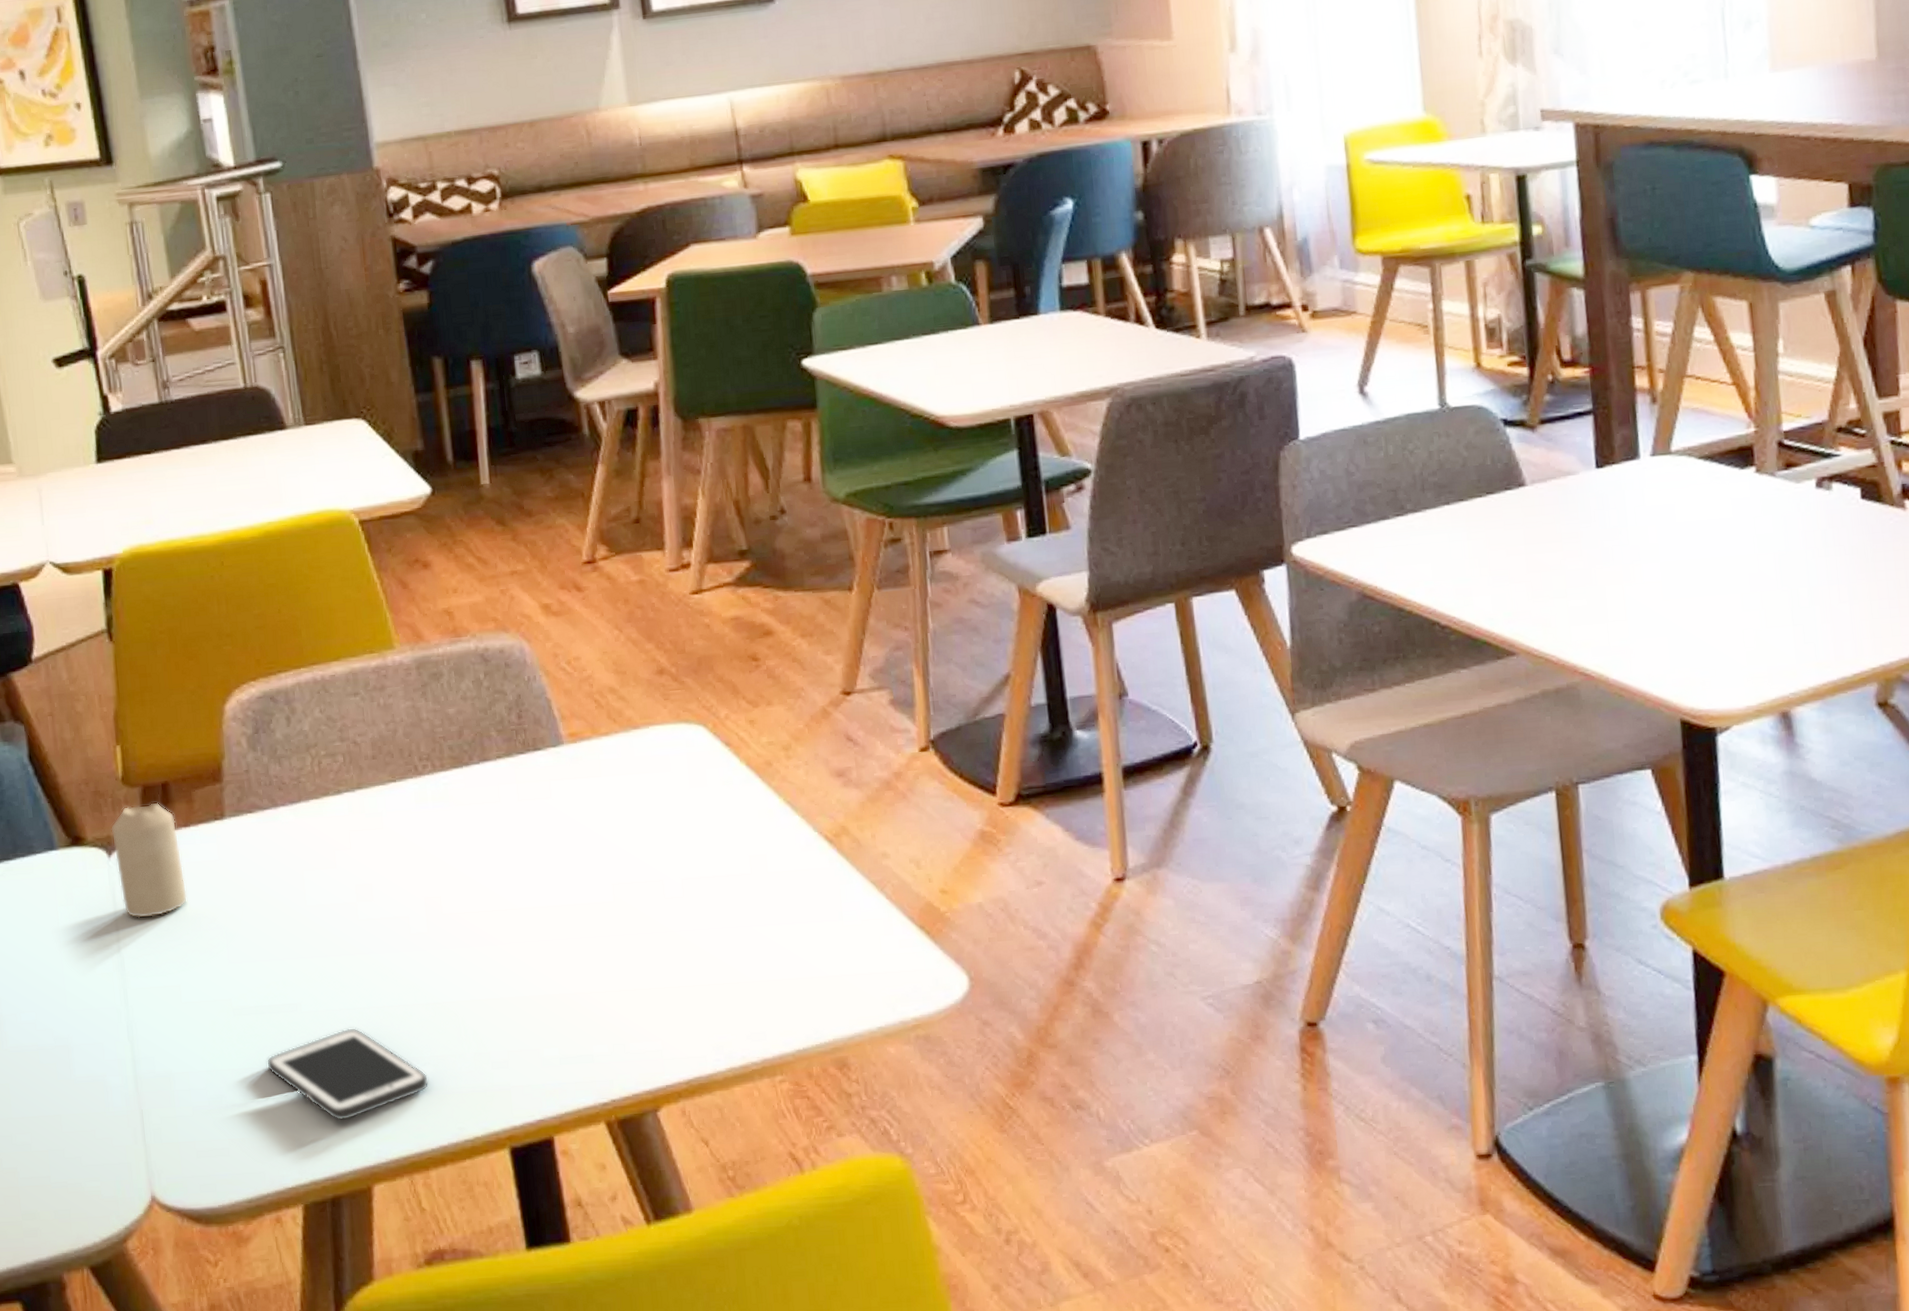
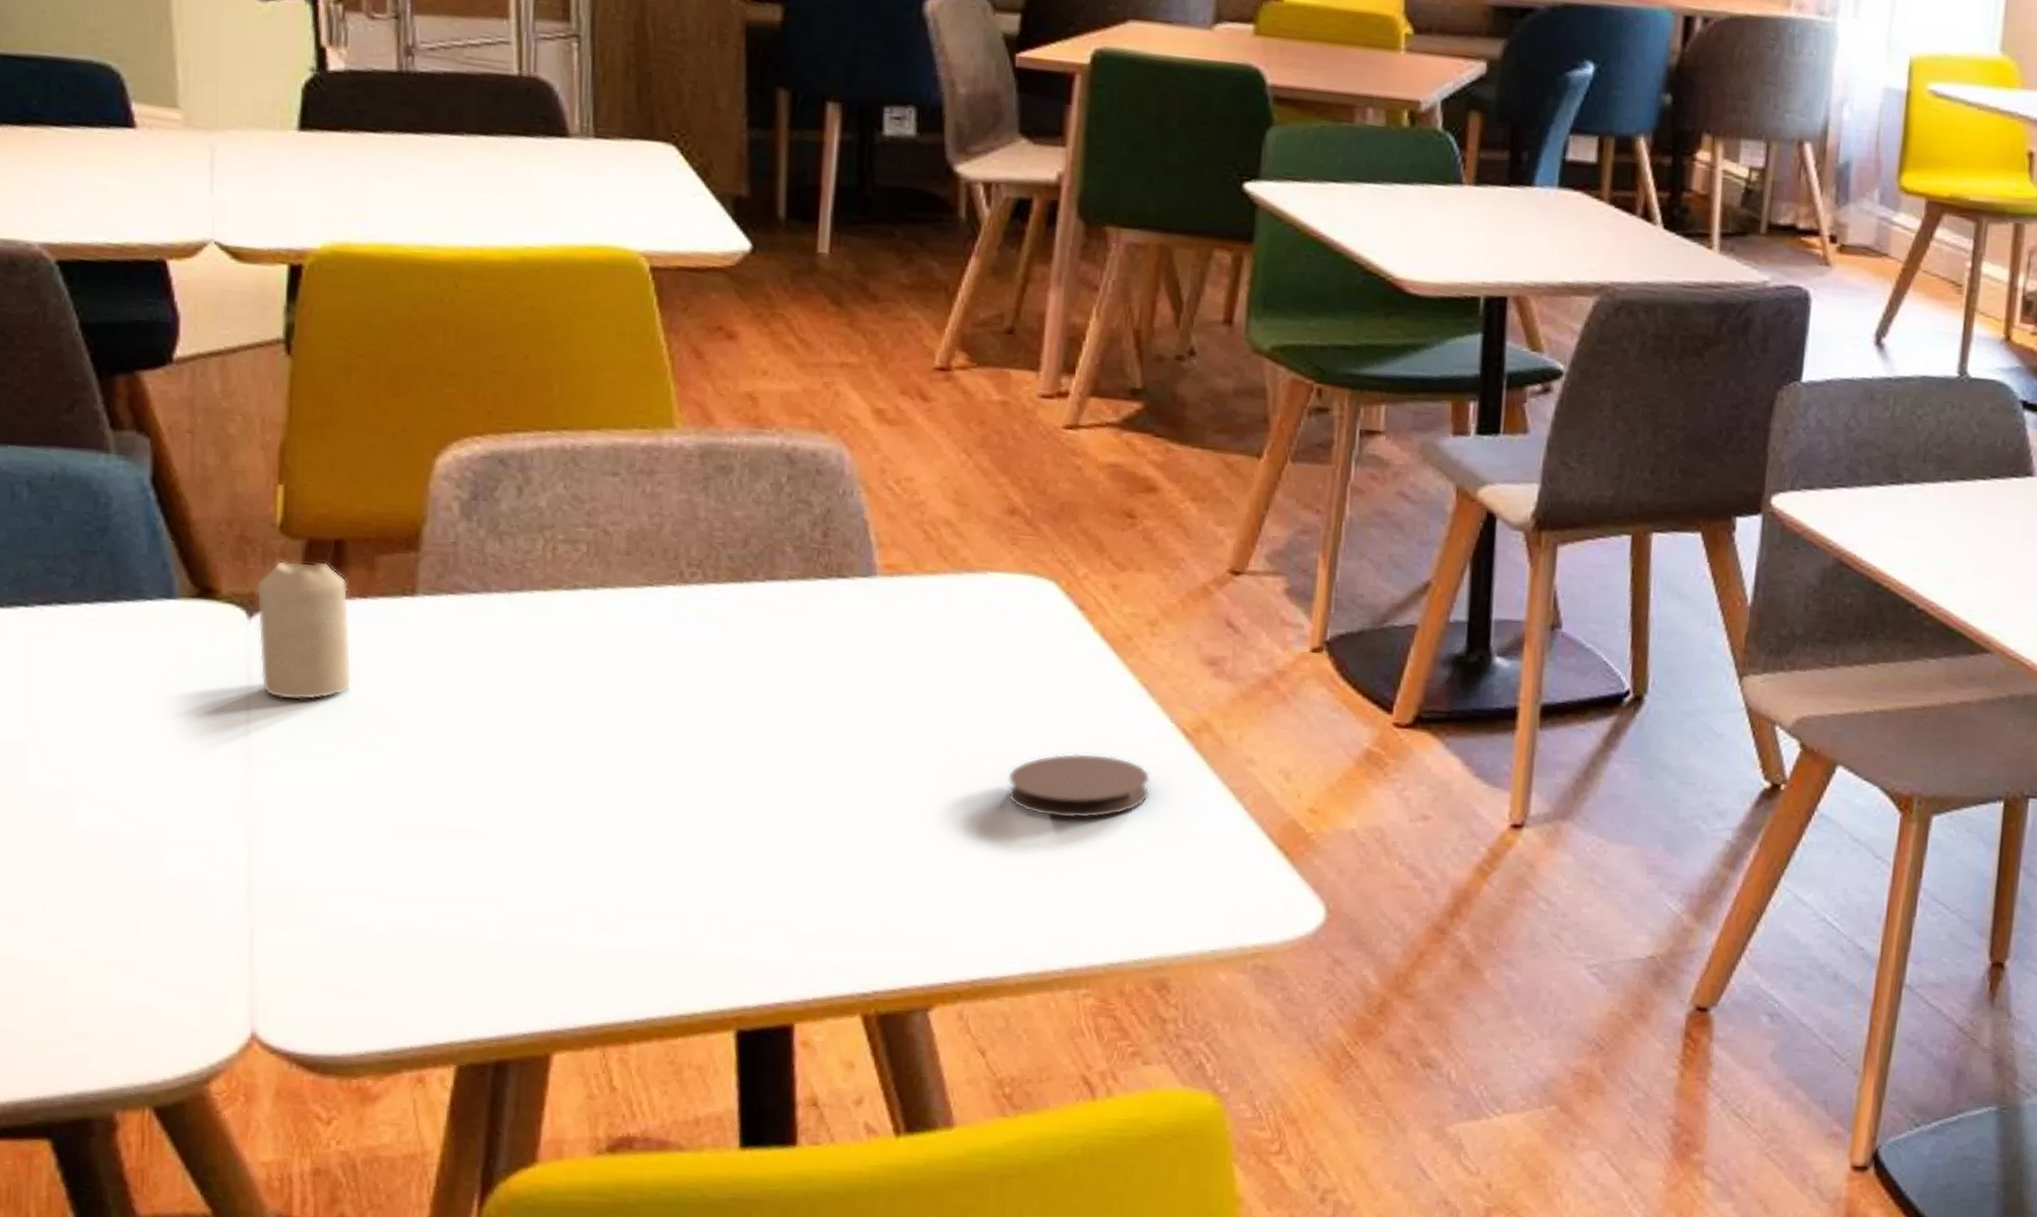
cell phone: present [266,1028,429,1121] -> none [430,867,644,974]
coaster: none [690,868,807,929] -> present [1007,753,1151,819]

